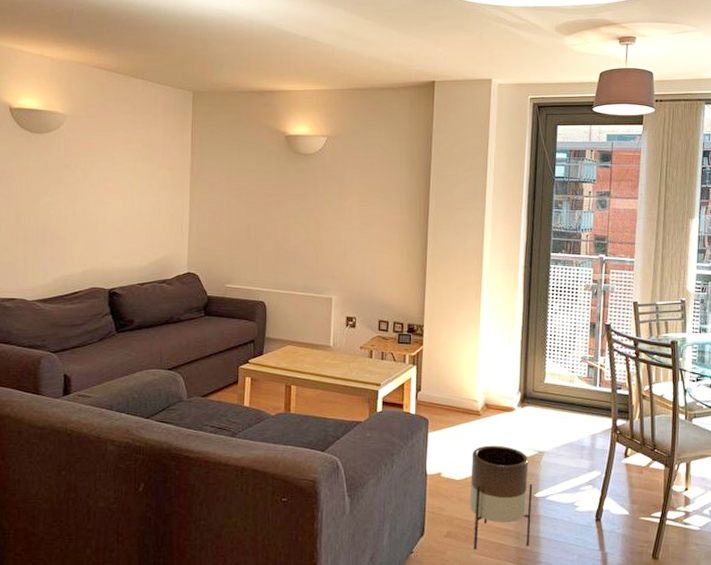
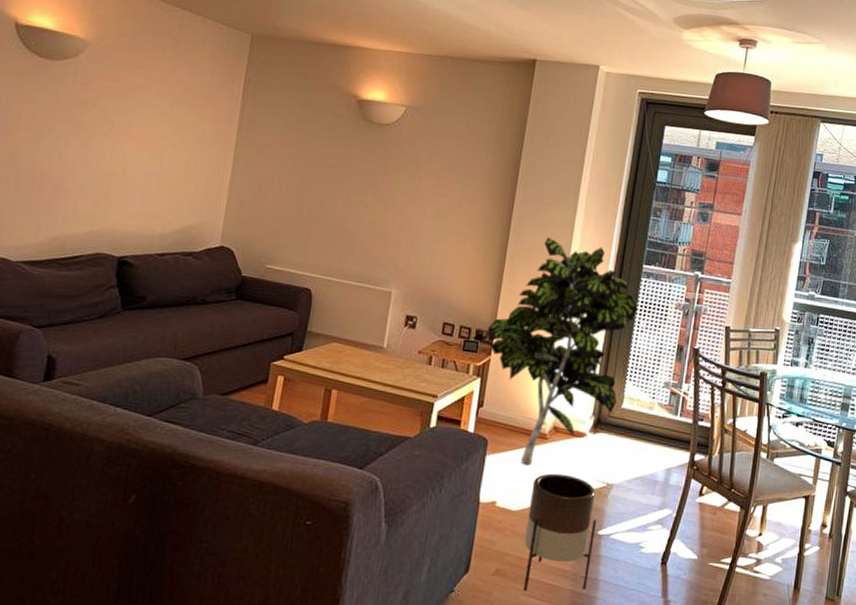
indoor plant: none [418,236,550,439] -> present [487,236,638,465]

